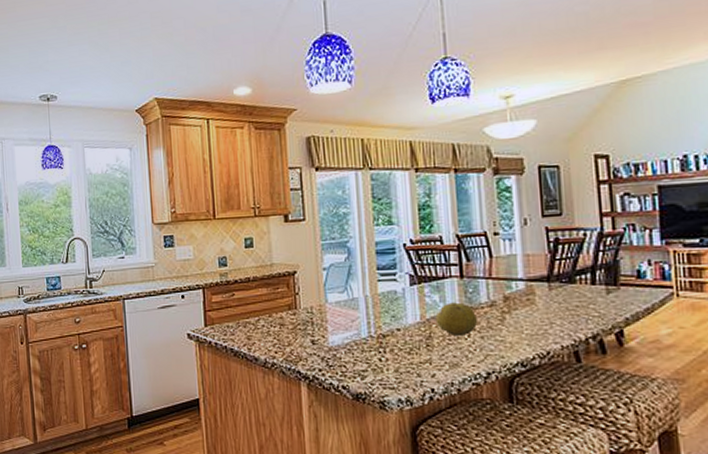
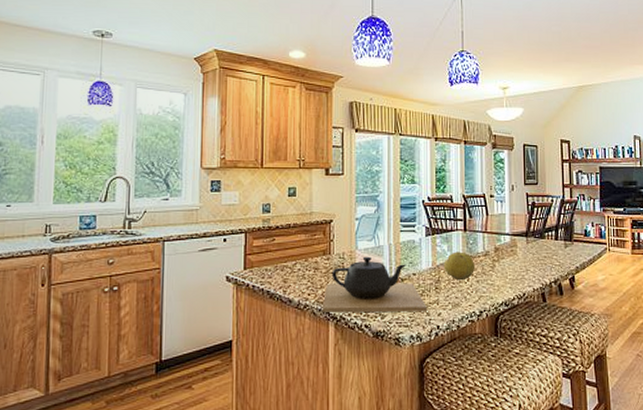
teapot: none [291,310,417,373] -> present [322,256,427,313]

